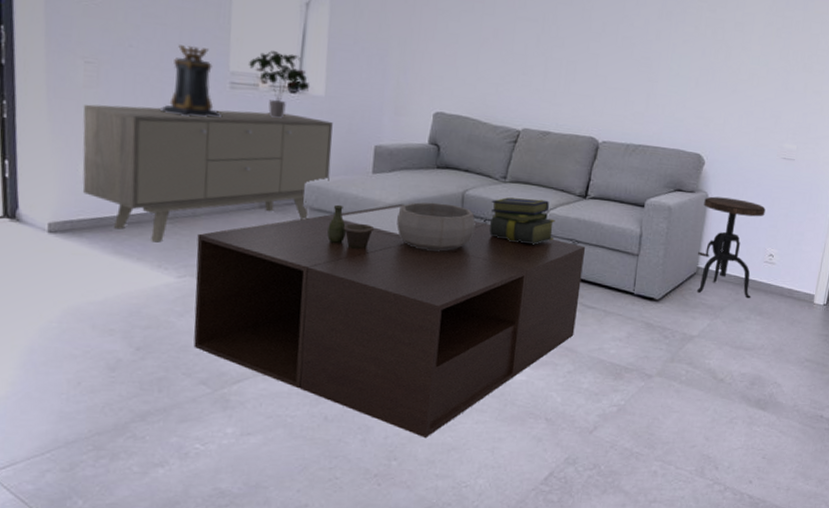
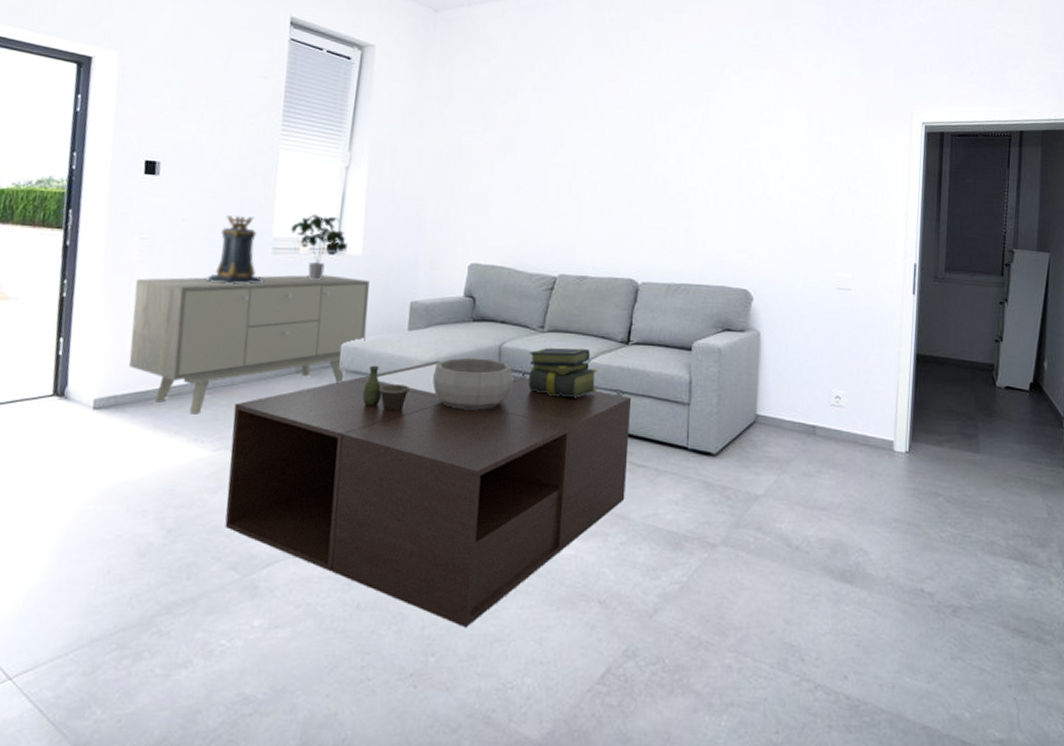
side table: present [696,196,766,299] -> none [754,334,825,449]

